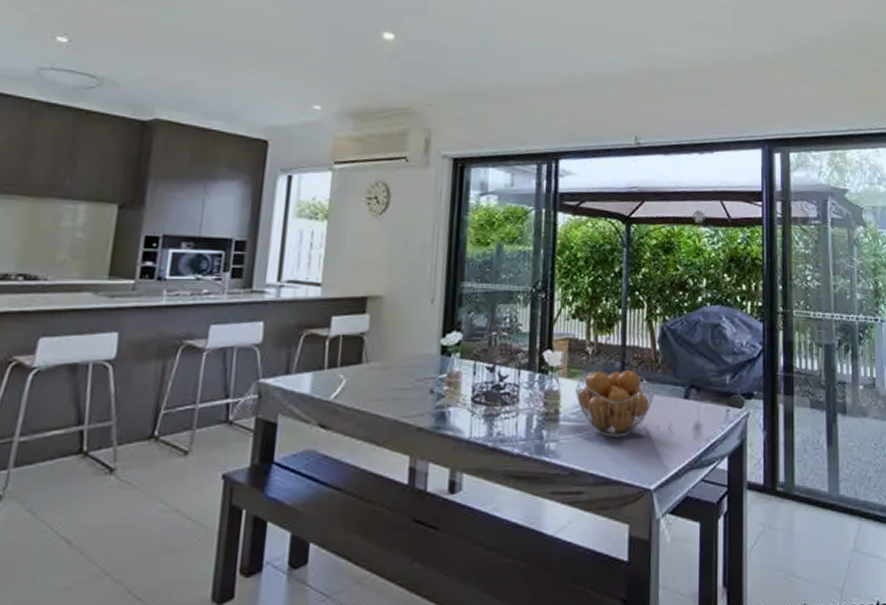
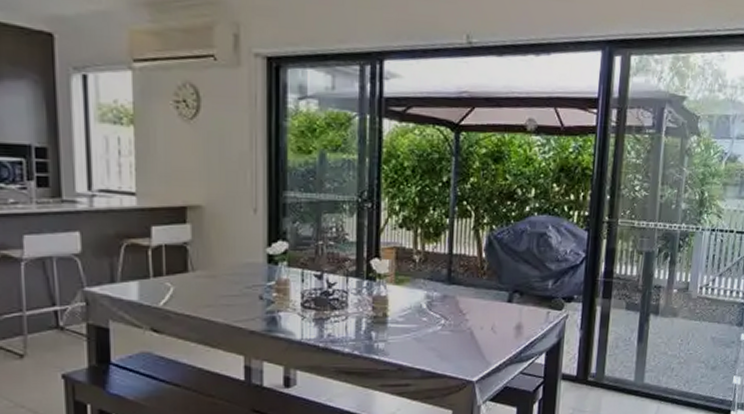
fruit basket: present [574,369,655,437] -> none [402,276,480,337]

